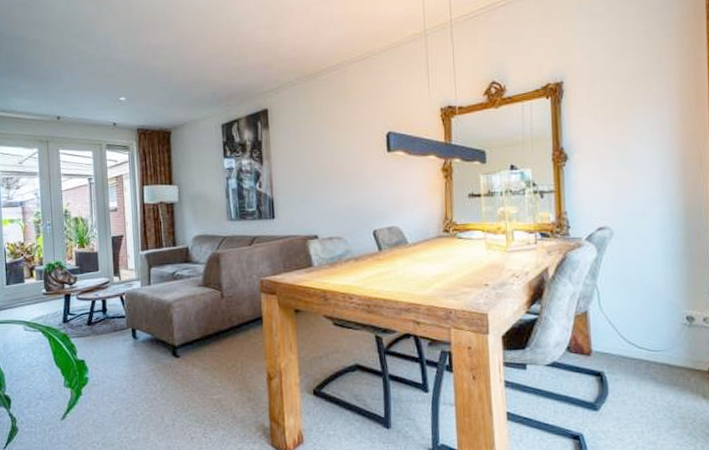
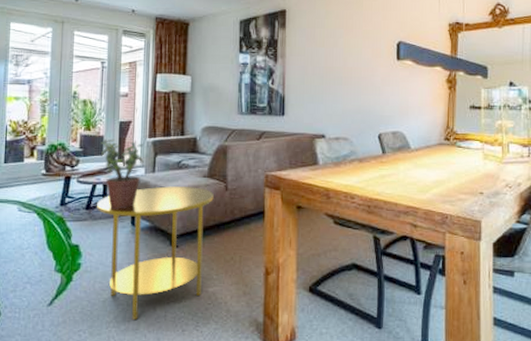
potted plant: none [95,254,139,323] -> present [100,138,144,209]
side table: none [98,297,211,431] -> present [97,186,214,321]

